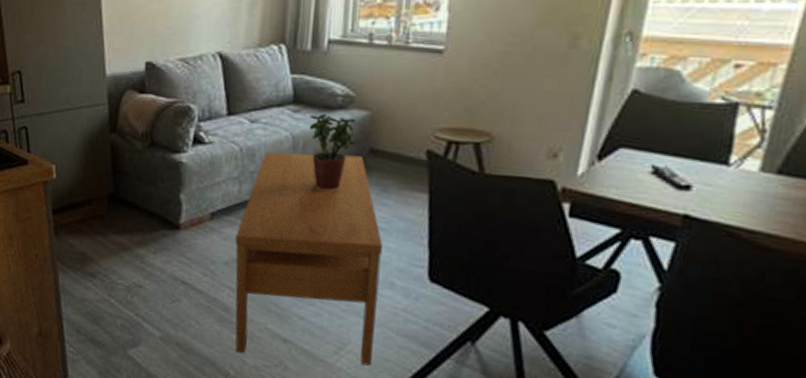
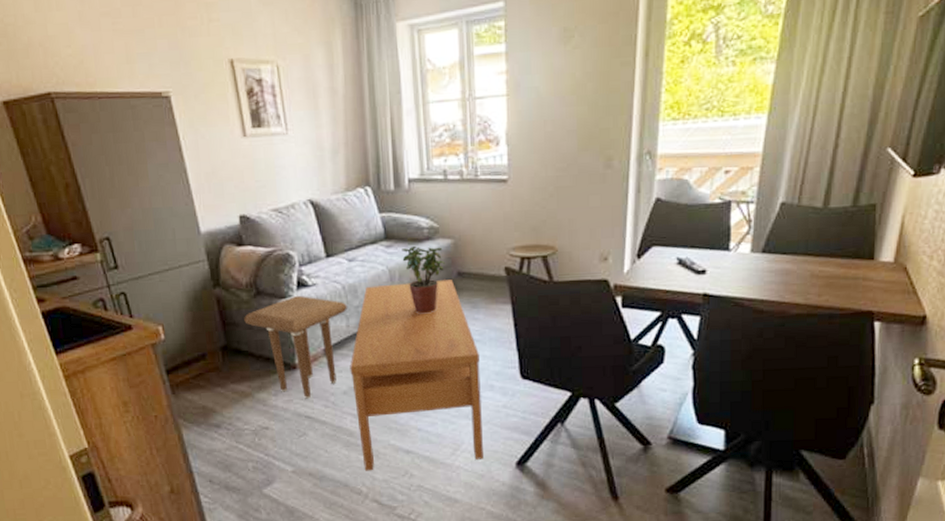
side table: none [135,151,242,263] -> present [244,295,347,399]

